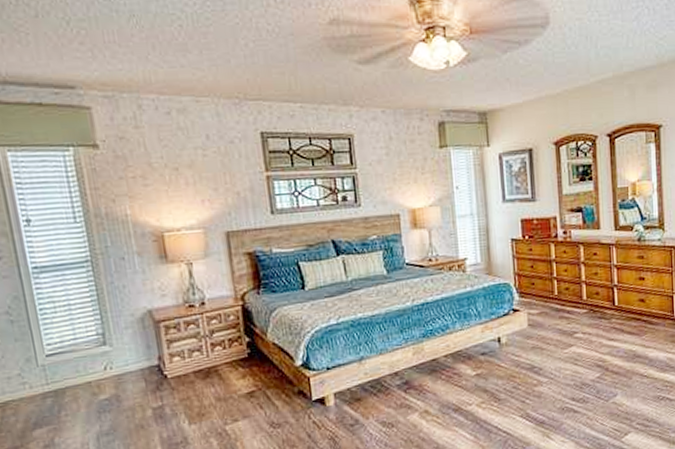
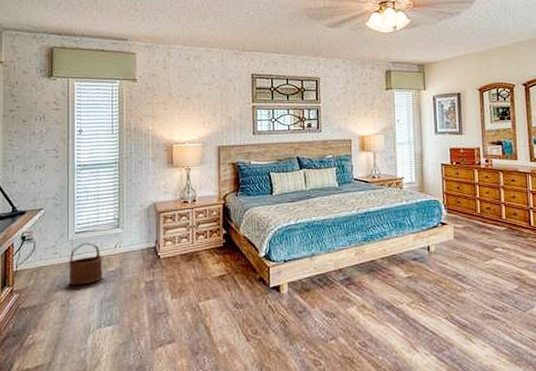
wooden bucket: none [43,366,94,421] -> present [68,242,103,286]

